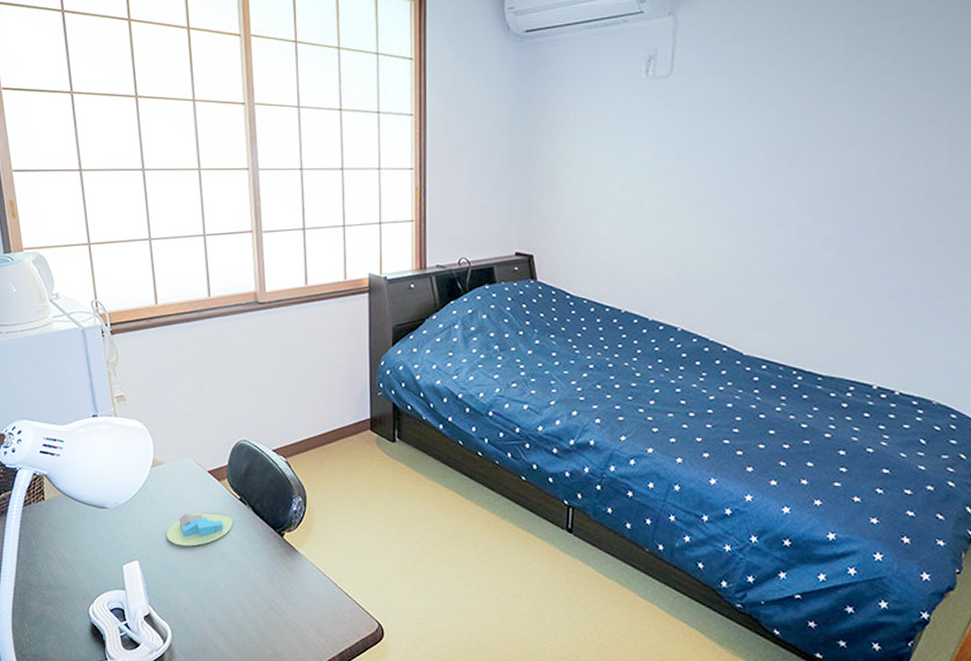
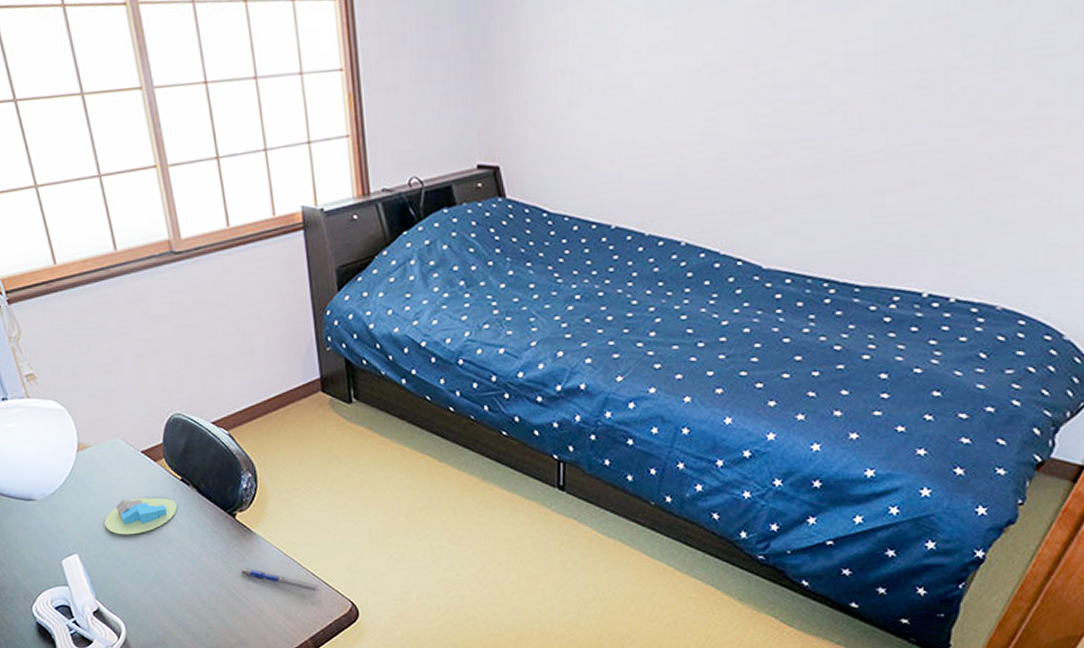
pen: none [281,584,351,613] -> present [240,568,320,594]

